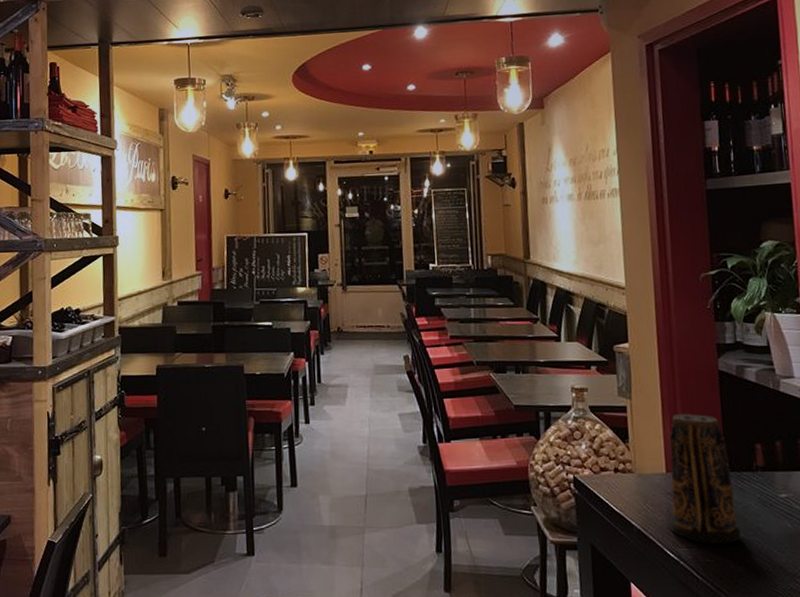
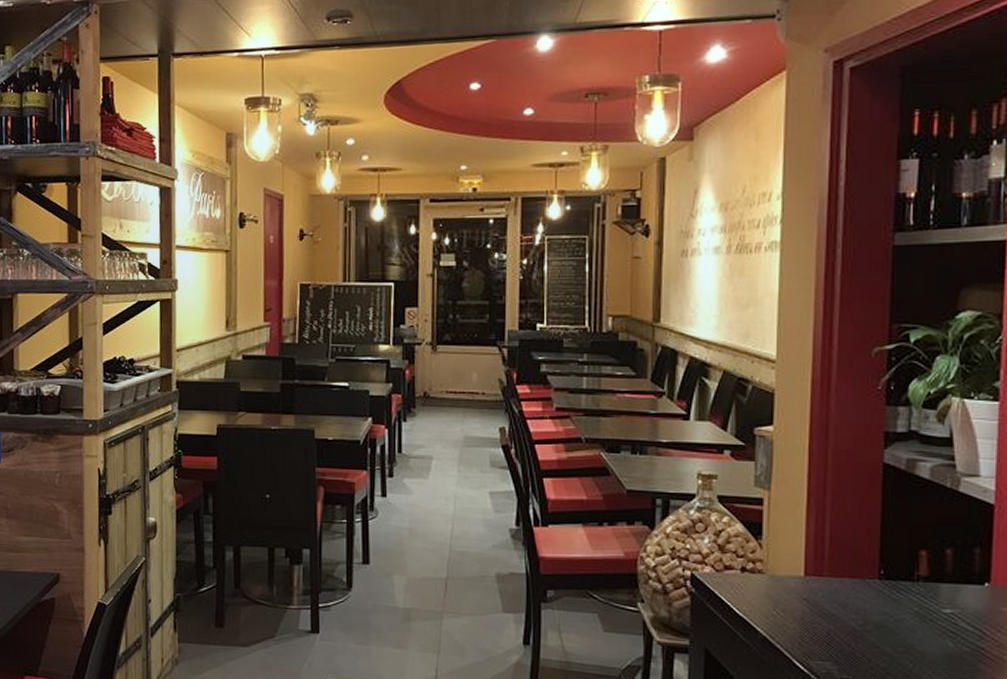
candle: present [668,414,742,545] -> none [801,511,890,660]

